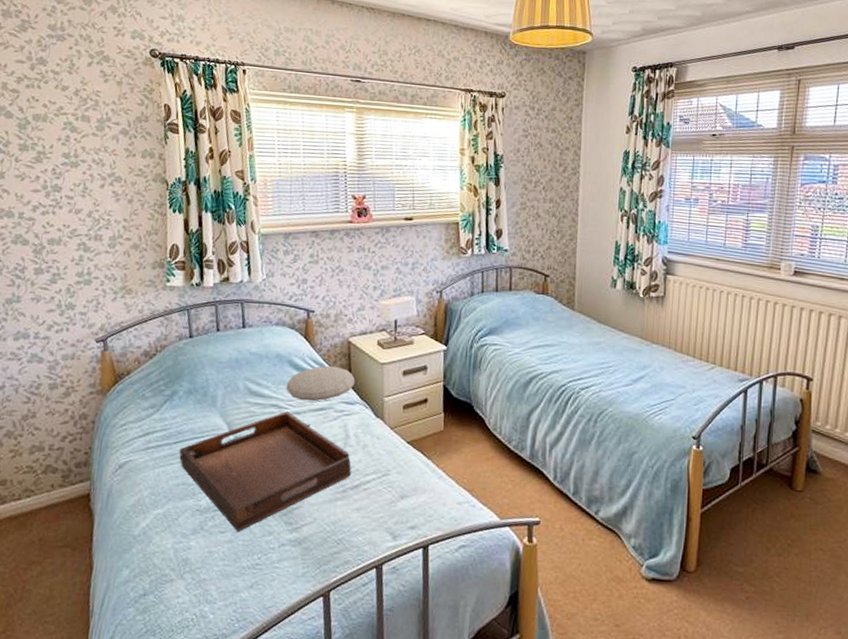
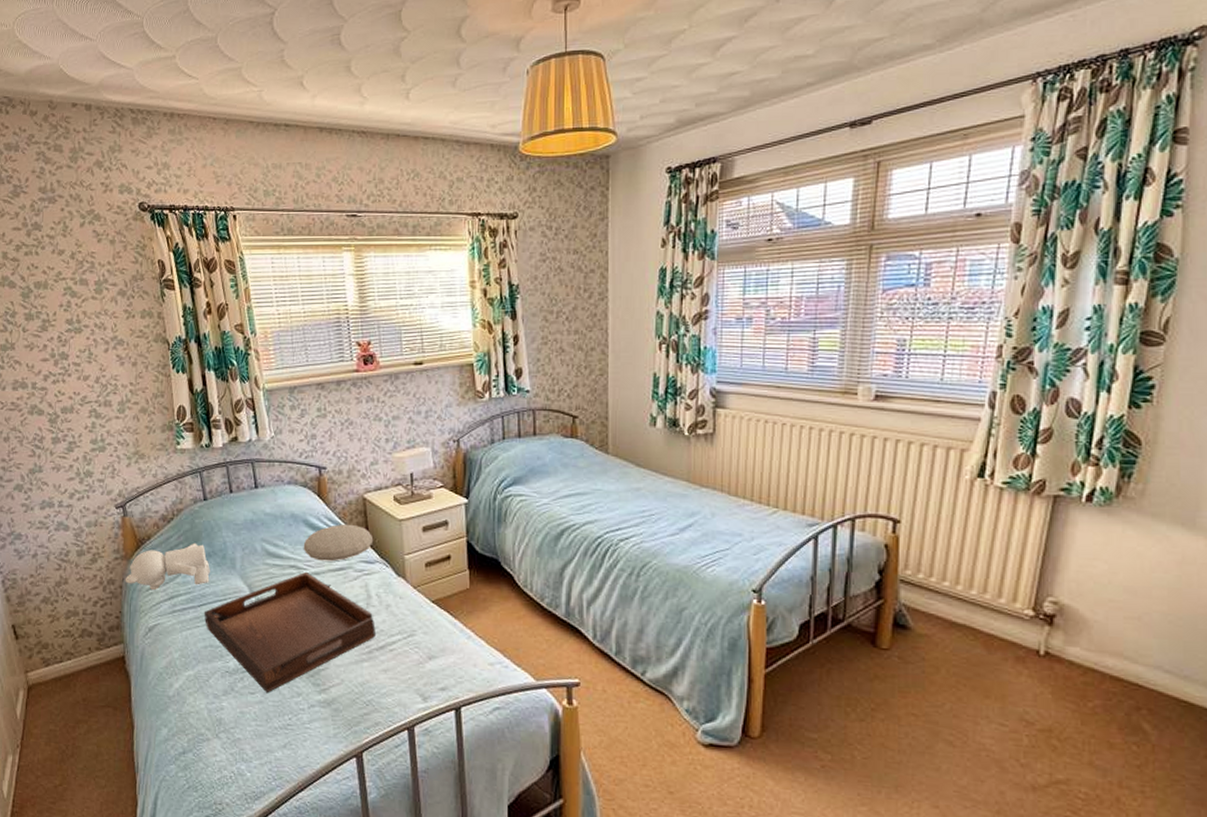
teddy bear: none [98,379,190,427] -> present [125,542,210,591]

